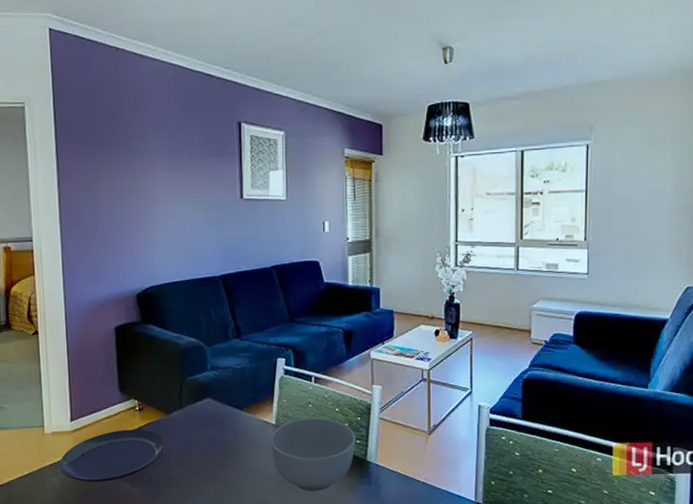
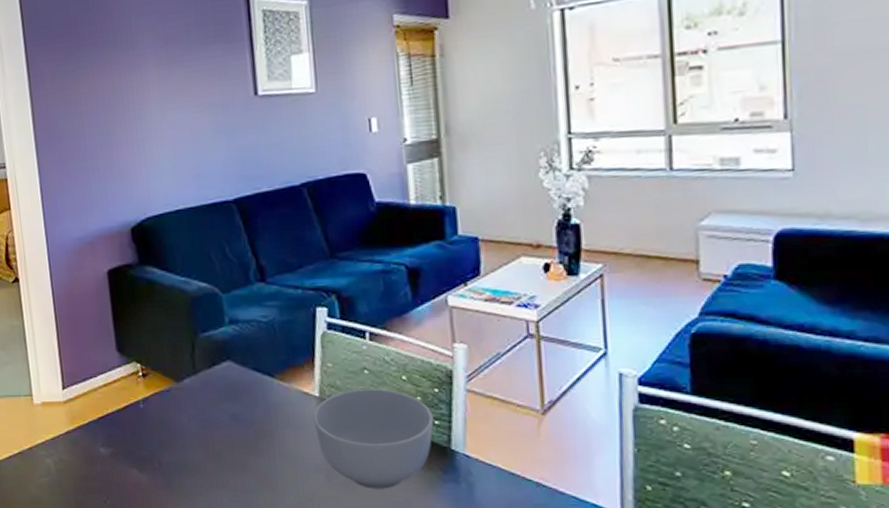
plate: present [59,429,166,482] -> none [53,400,179,466]

